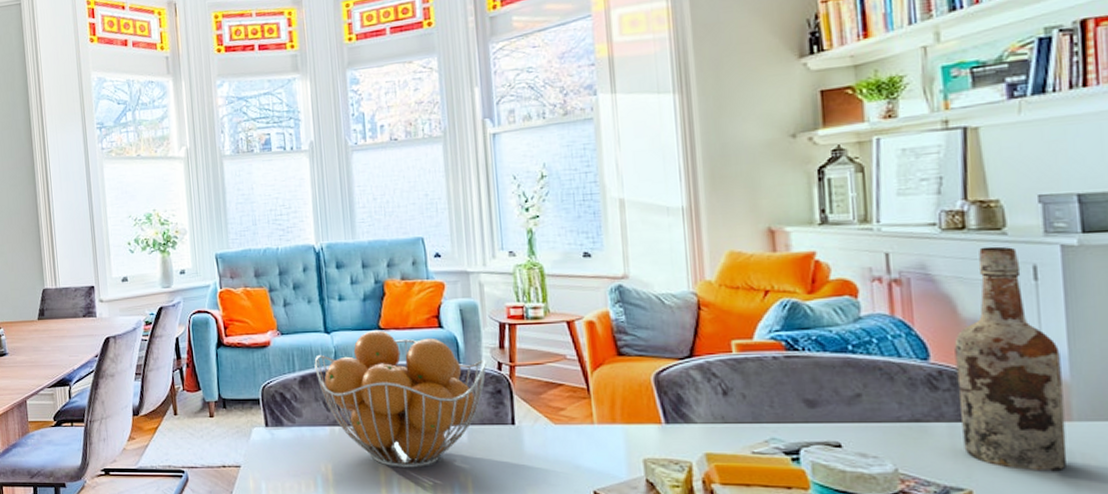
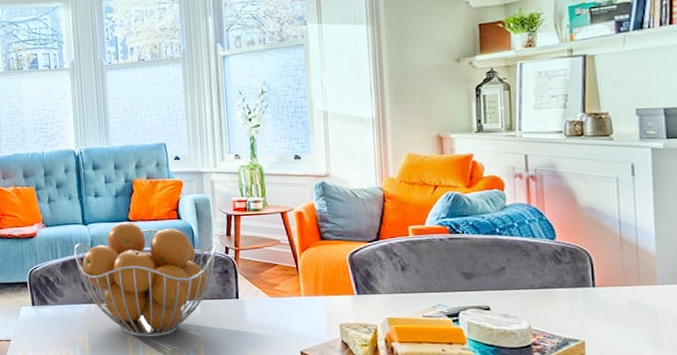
wine bottle: present [954,246,1068,472] -> none [574,149,653,325]

